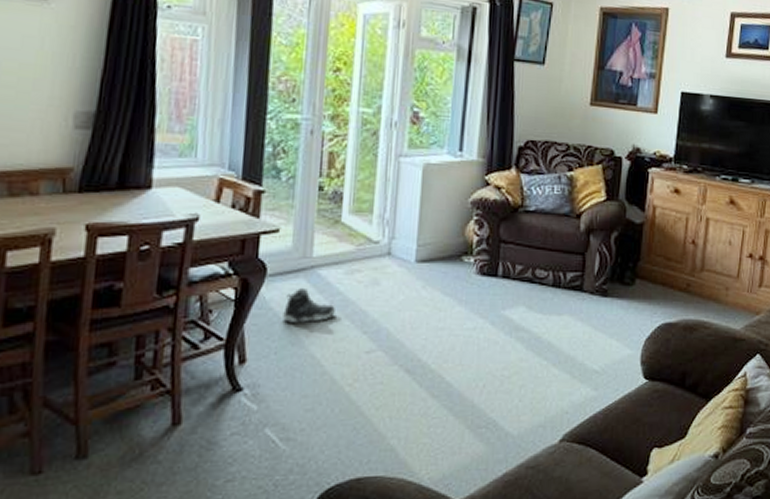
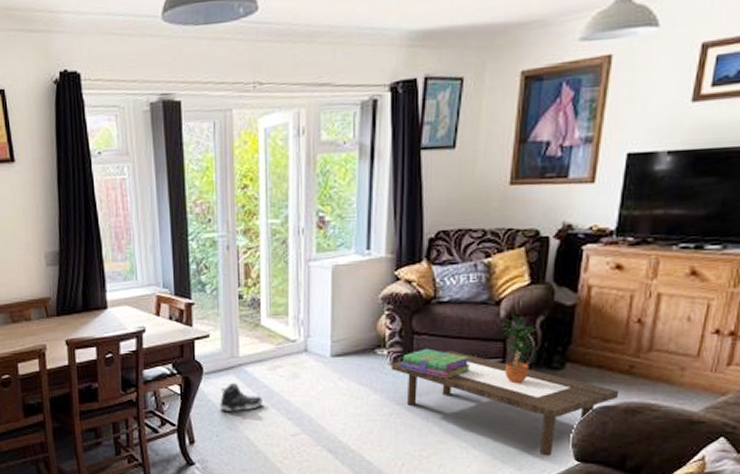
coffee table: none [477,262,679,374] -> present [391,351,620,456]
stack of books: none [486,258,553,291] -> present [400,348,471,379]
potted plant: none [580,228,612,299] -> present [500,314,538,384]

